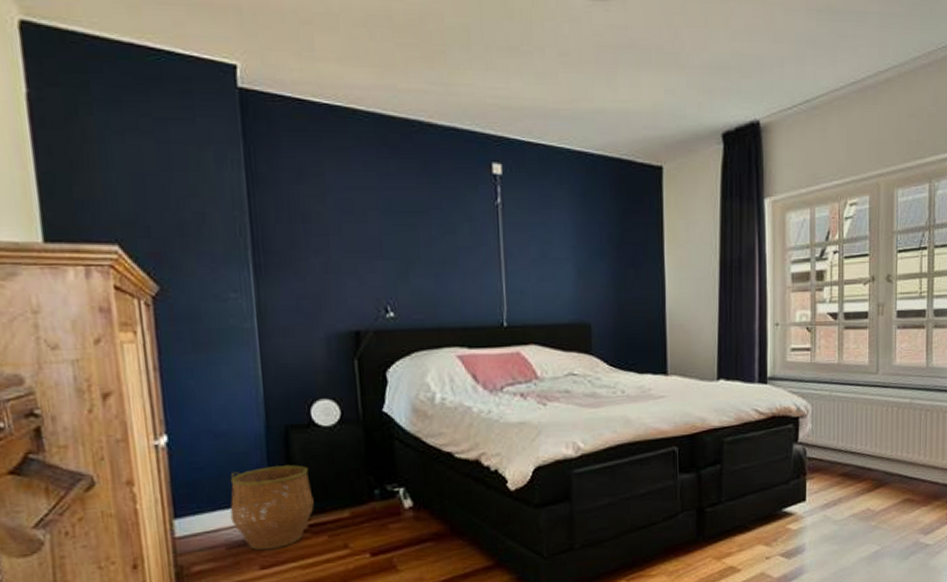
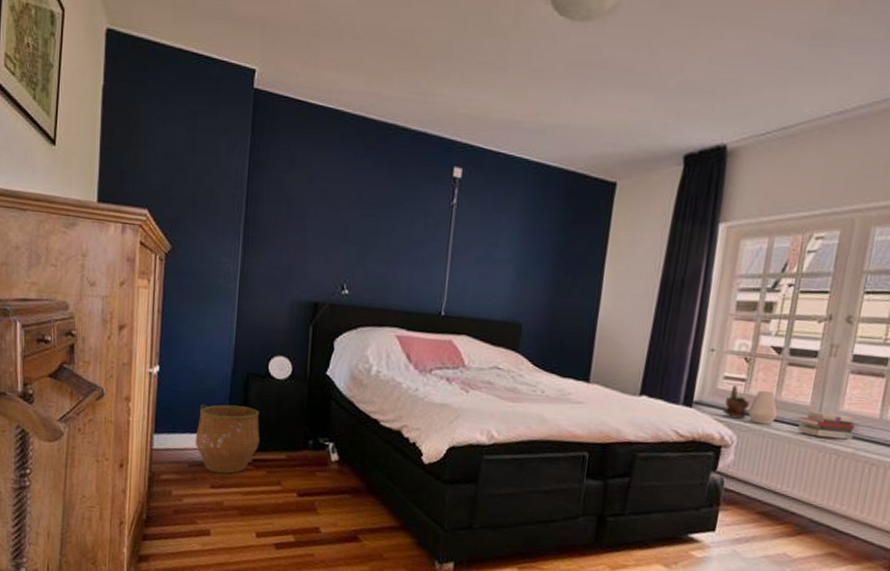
potted plant: none [795,355,818,388] -> present [723,384,750,419]
vase: none [816,357,842,390] -> present [747,391,778,425]
books: none [859,369,908,393] -> present [796,411,856,440]

